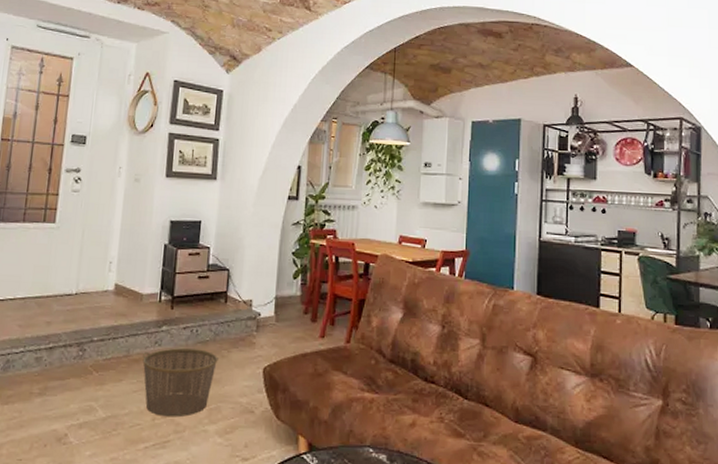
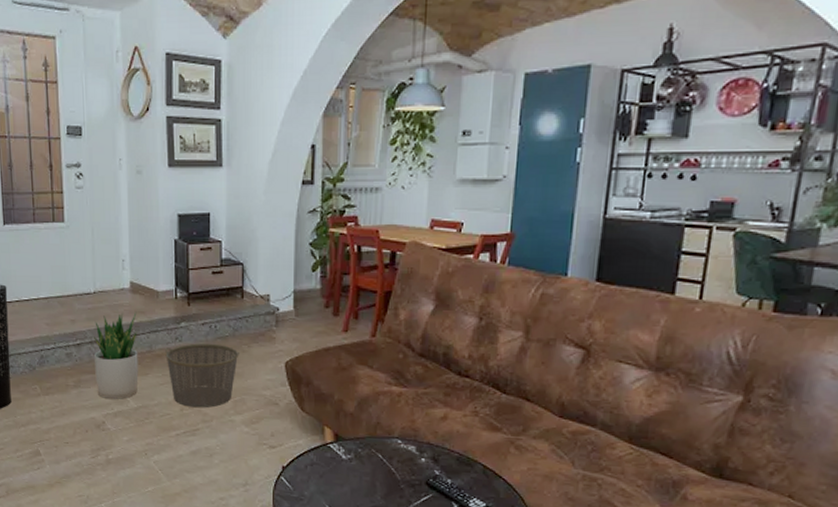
planter: none [63,315,118,409] -> present [94,312,139,400]

